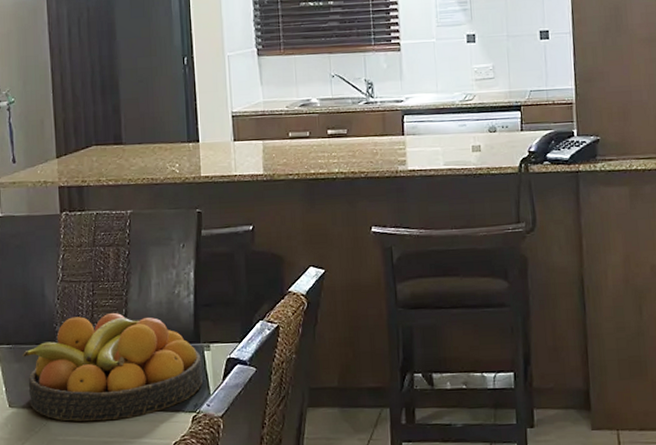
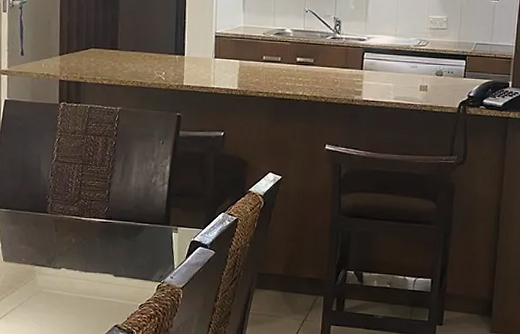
fruit bowl: present [22,313,204,422] -> none [17,192,170,281]

